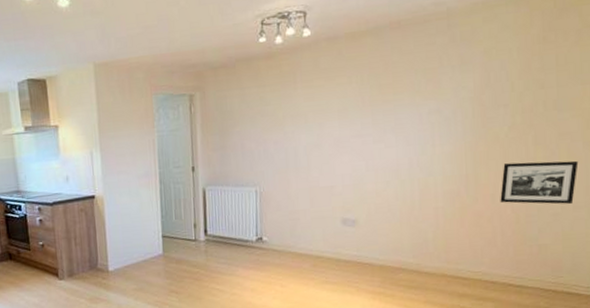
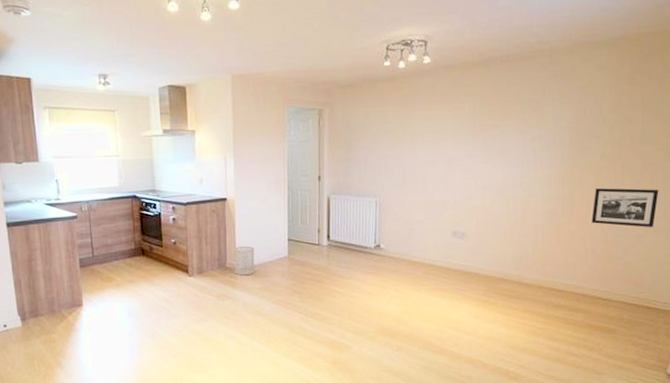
wastebasket: none [105,245,129,277] -> present [234,246,255,276]

